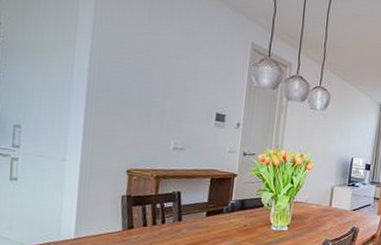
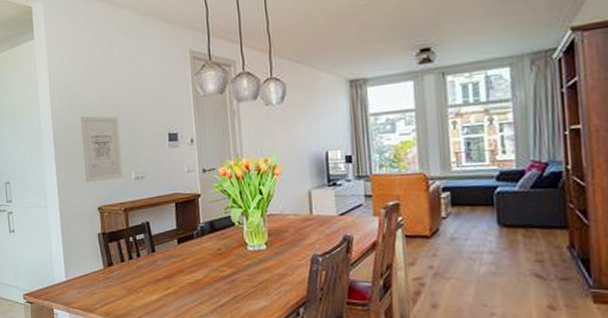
wall art: none [117,76,166,146] -> present [81,116,123,183]

